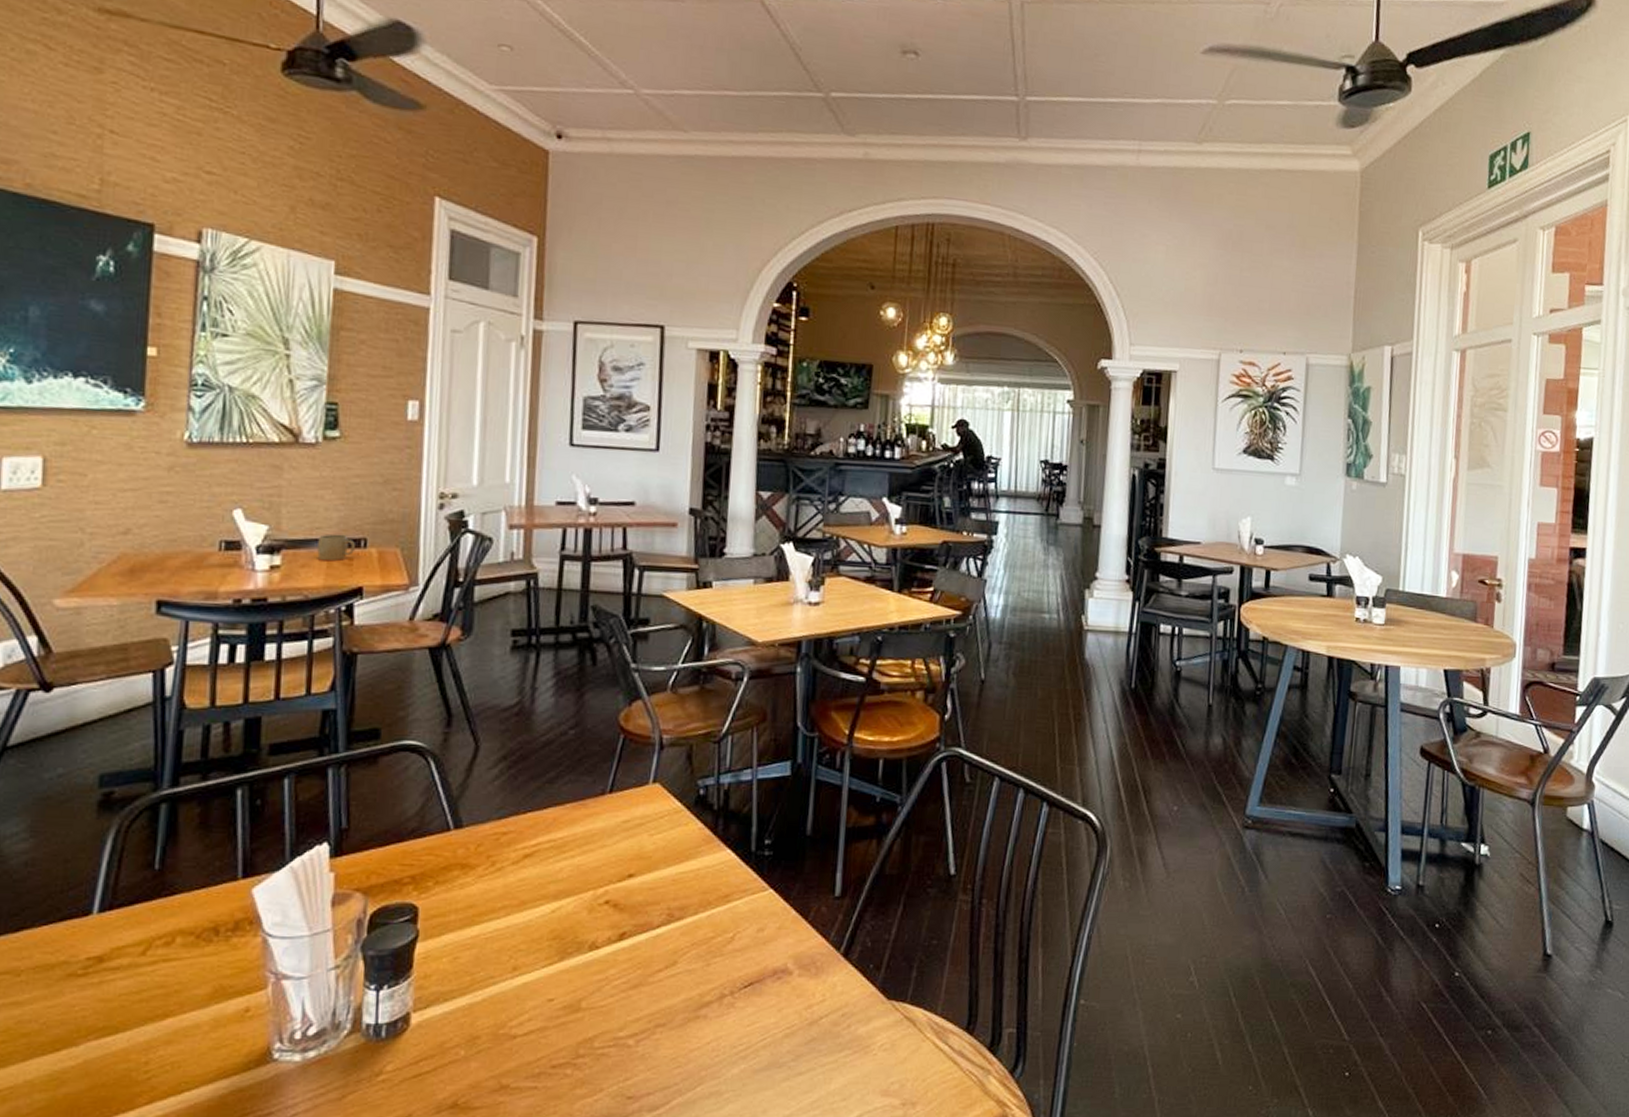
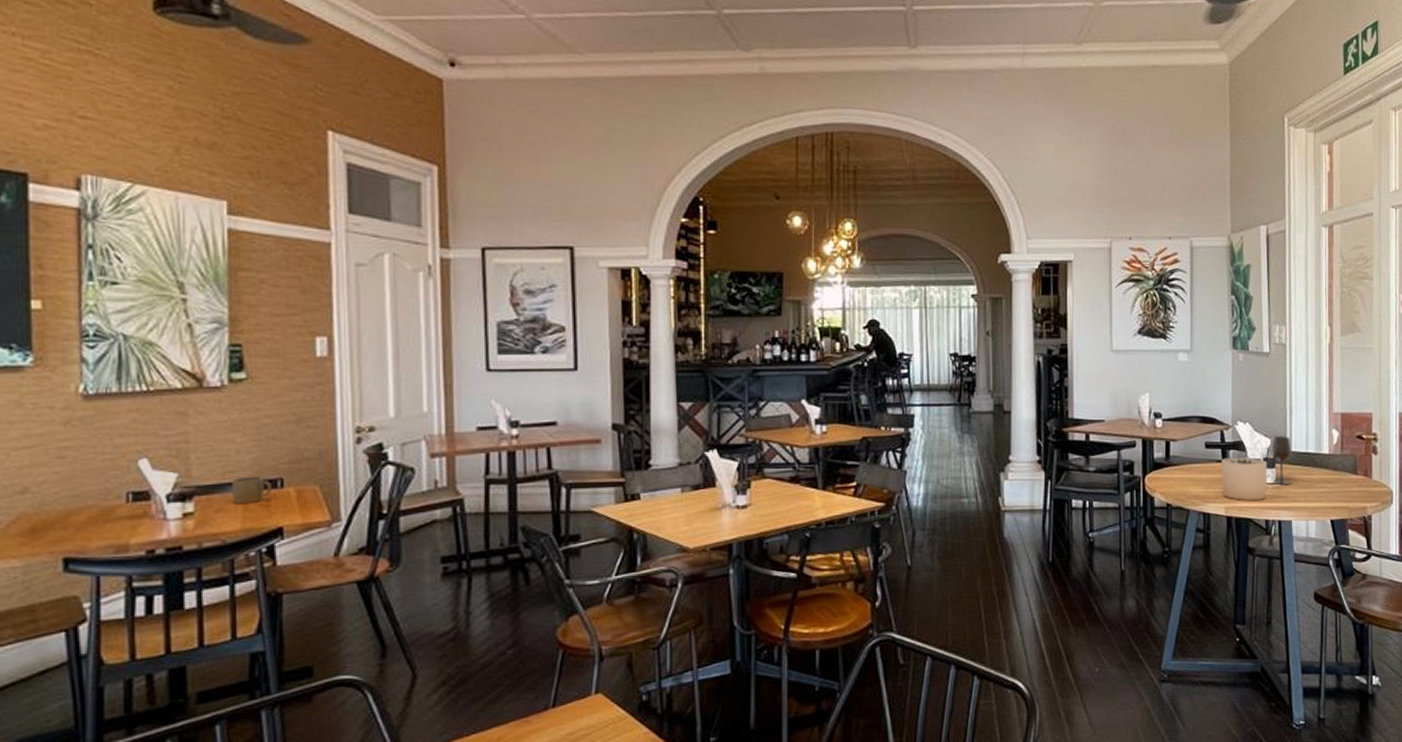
planter: none [1324,593,1377,641] -> present [1221,458,1268,500]
wine glass: none [1380,573,1405,627] -> present [1272,436,1292,485]

